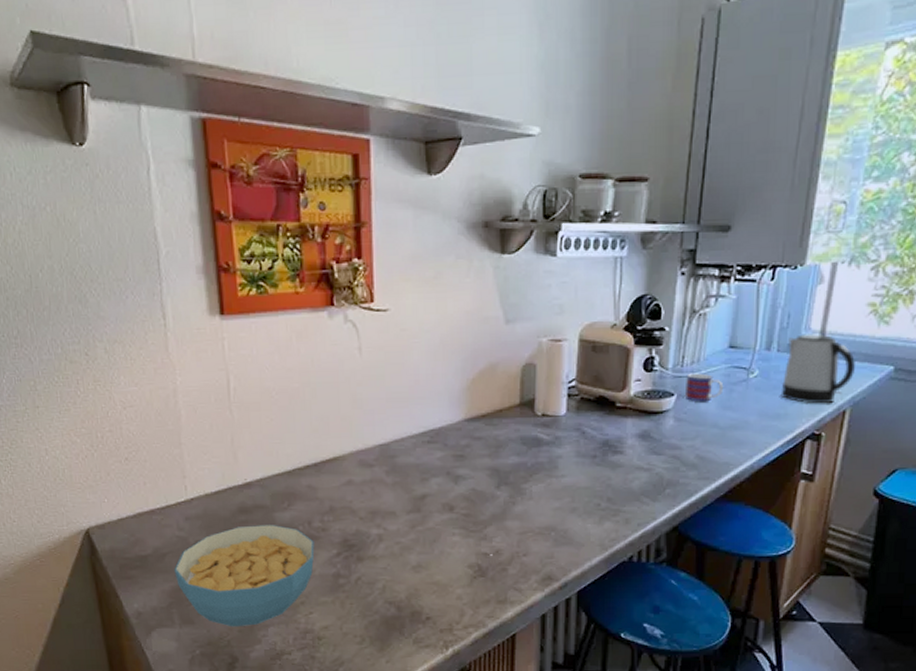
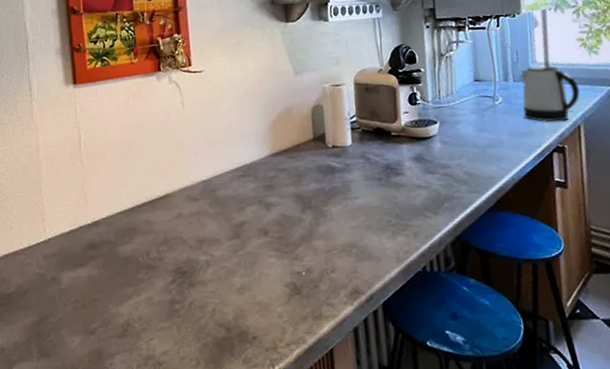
cereal bowl: present [174,524,315,627] -> none [34,257,153,358]
mug: present [684,373,724,402] -> none [444,103,477,127]

